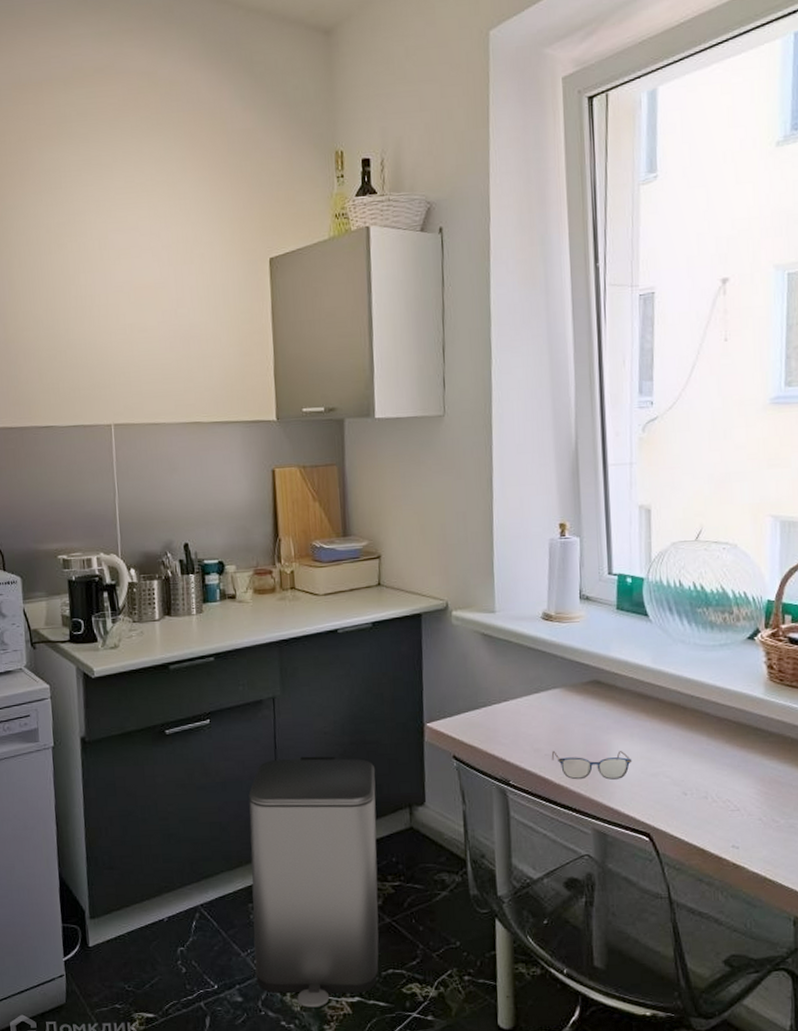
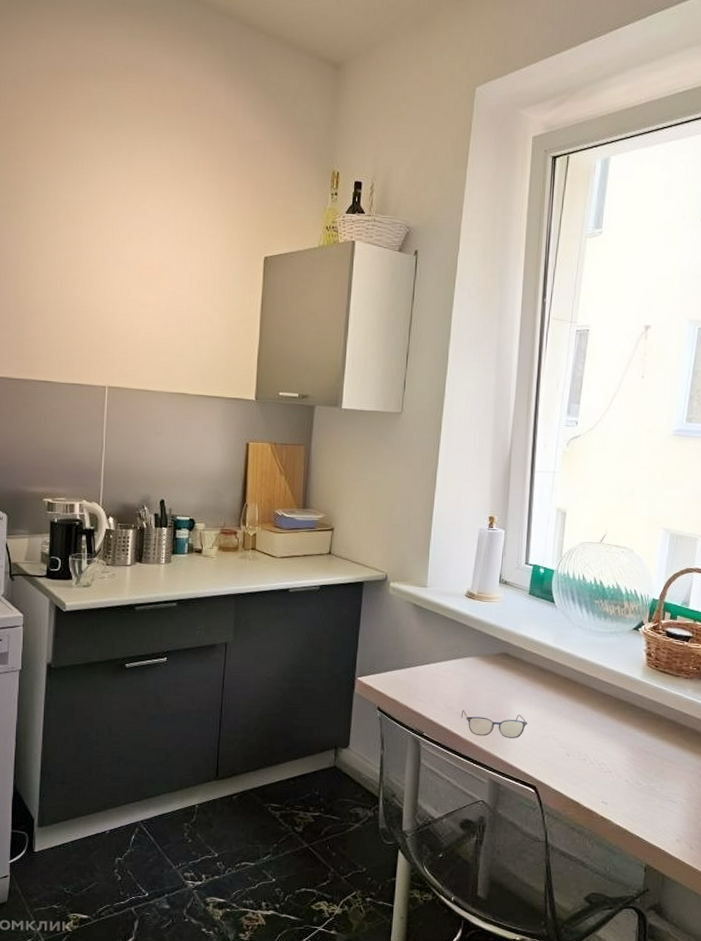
pedal bin: present [248,756,379,1008] -> none [183,697,309,918]

